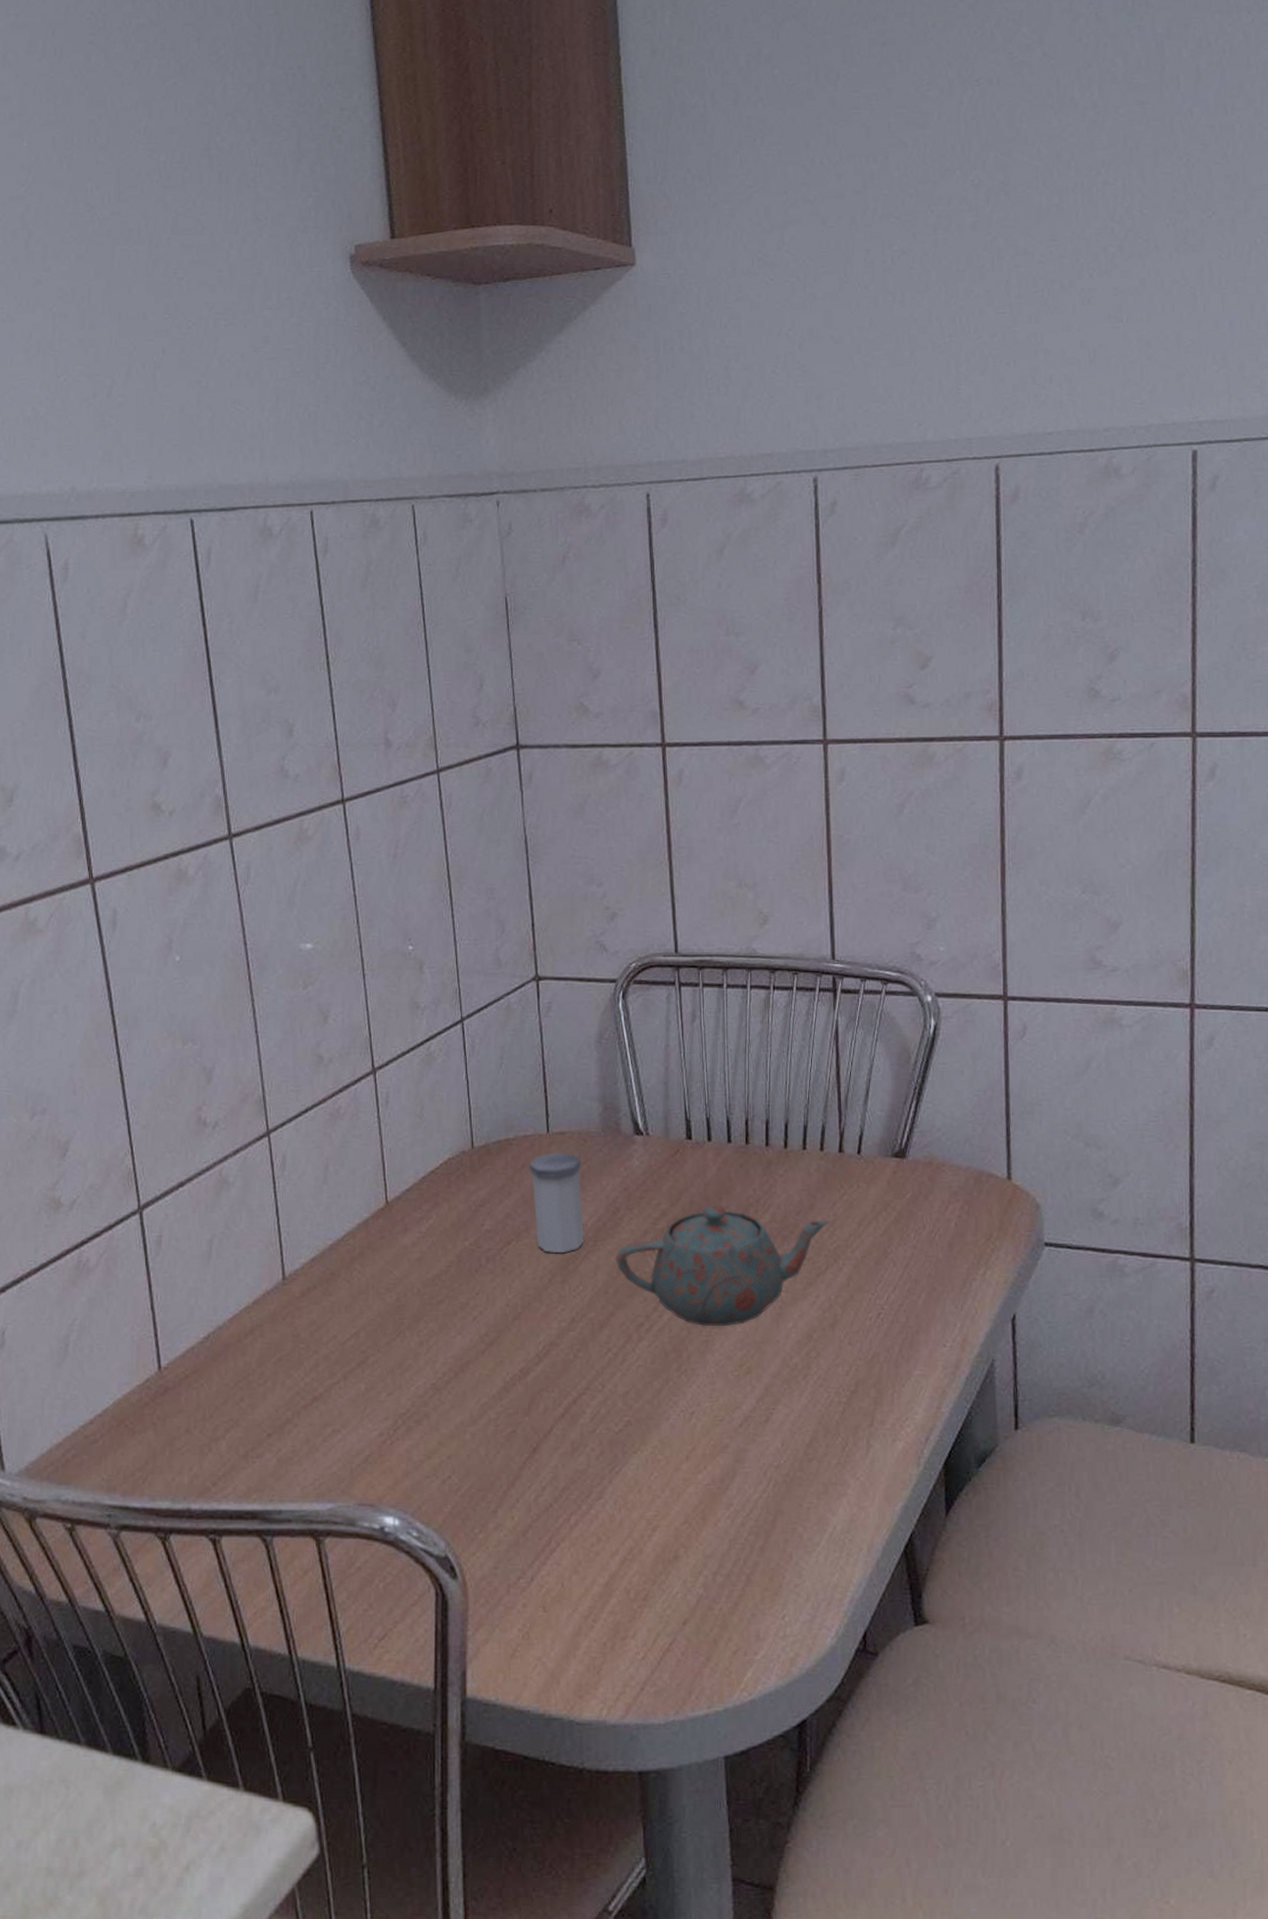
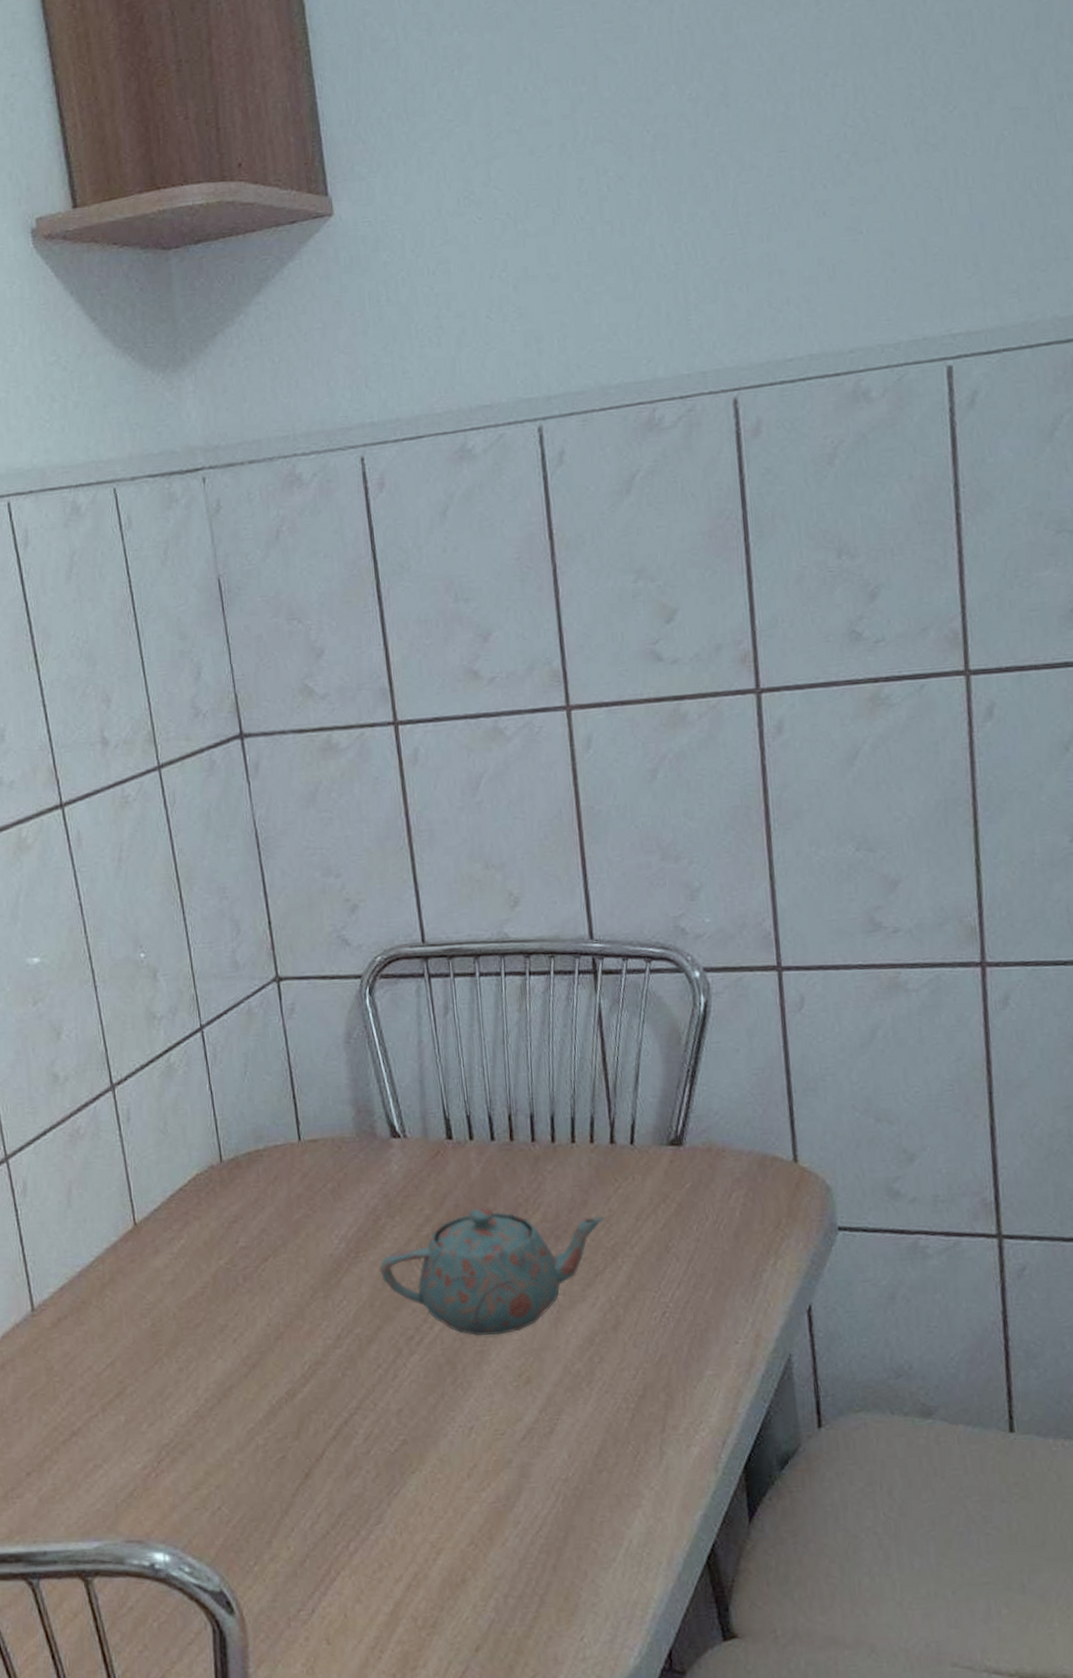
salt shaker: present [529,1152,585,1254] -> none [282,1160,346,1268]

